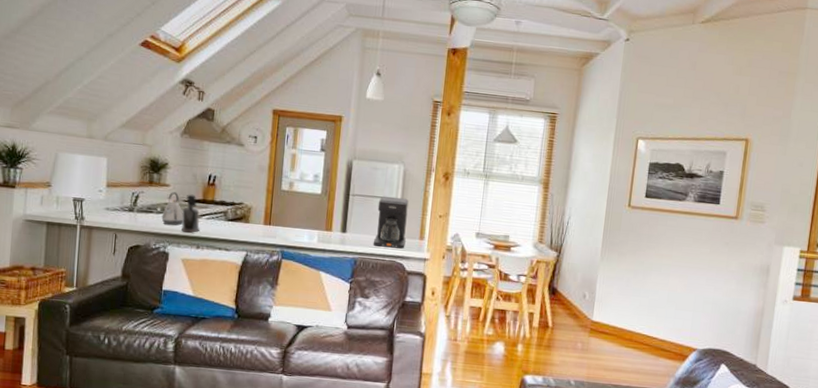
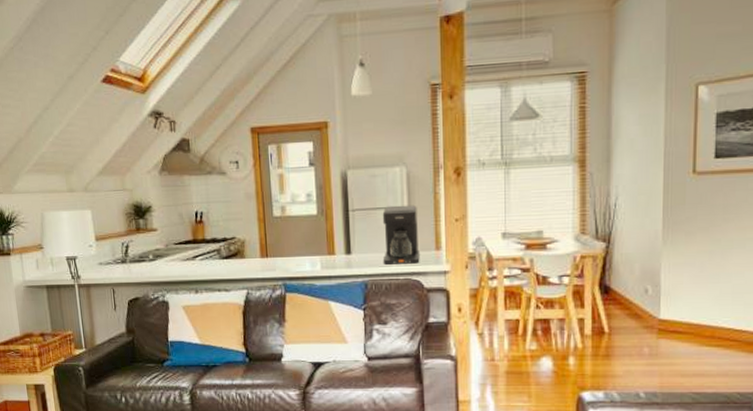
kettle: present [161,191,184,226] -> none [155,235,178,273]
spray bottle: present [181,194,200,233] -> none [174,235,195,277]

